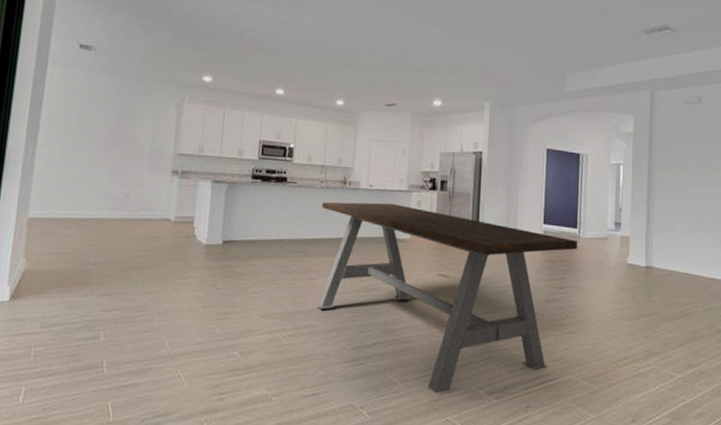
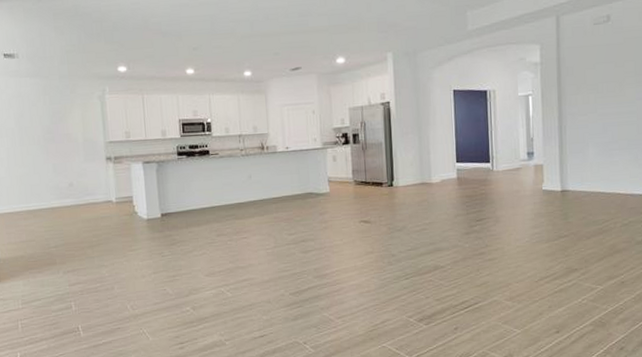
dining table: present [316,202,577,394] -> none [245,161,491,326]

